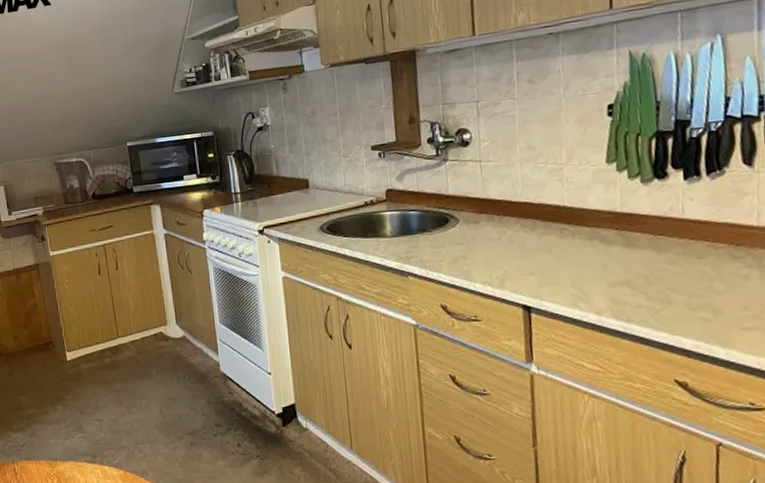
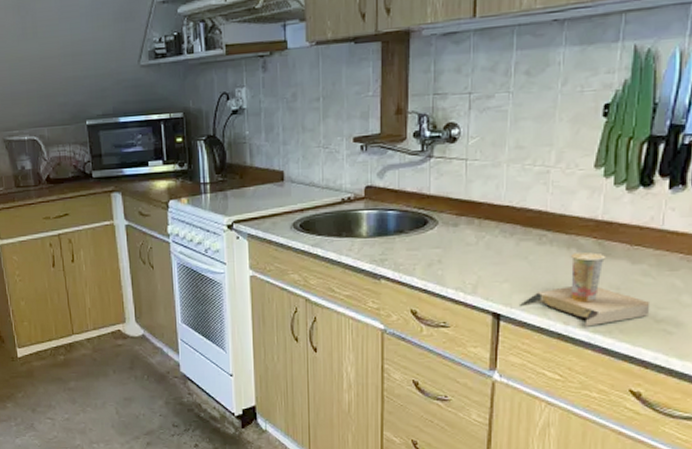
cup: none [549,243,684,317] -> present [520,252,651,327]

